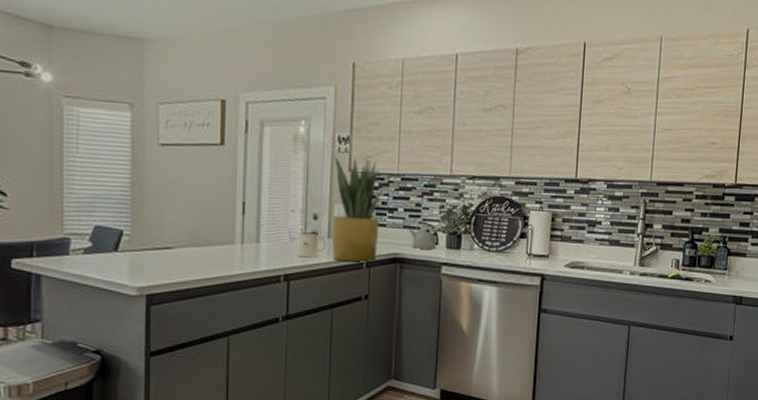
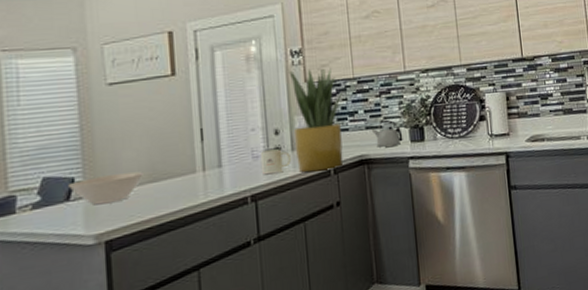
bowl: none [117,233,186,260] -> present [68,171,144,206]

